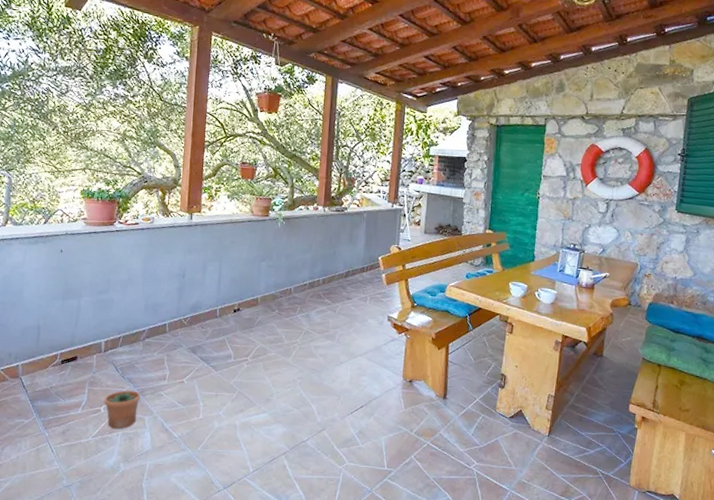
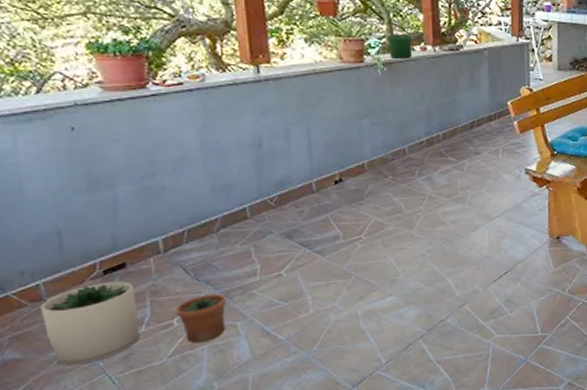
planter: none [16,369,79,433] -> present [41,281,140,366]
planter: none [289,193,309,217] -> present [387,31,413,60]

